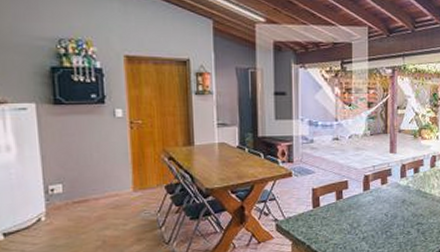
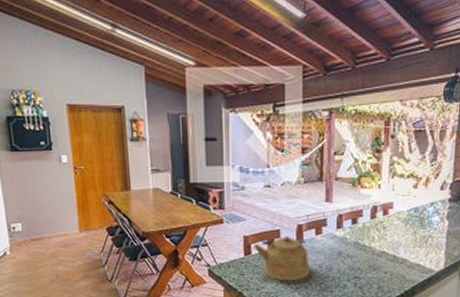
kettle: none [322,186,377,232] -> present [253,235,311,281]

